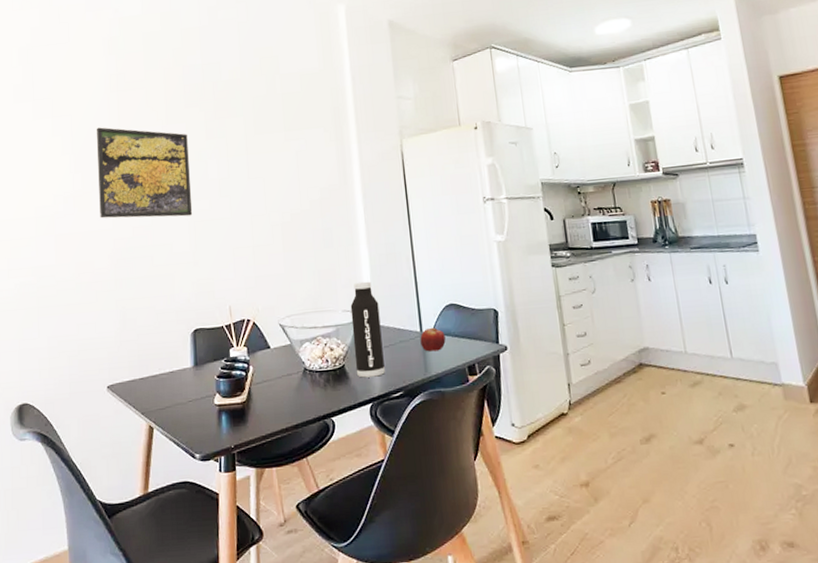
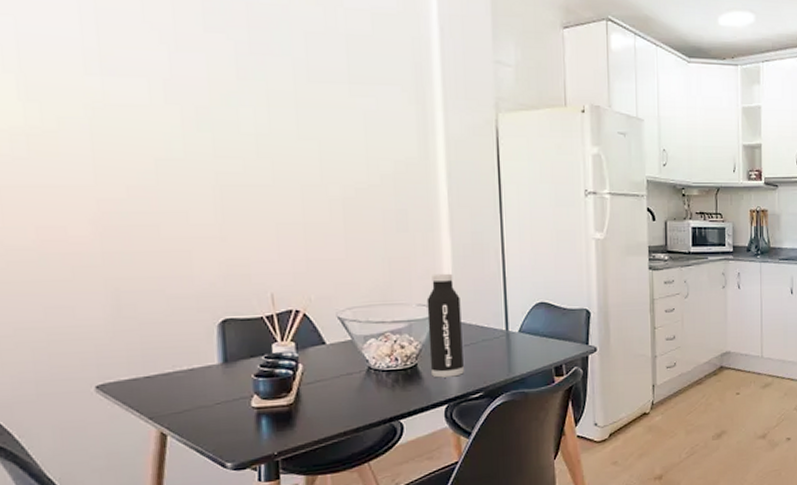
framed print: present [96,127,193,219] -> none [59,40,219,178]
fruit: present [420,327,446,352] -> none [505,326,533,352]

